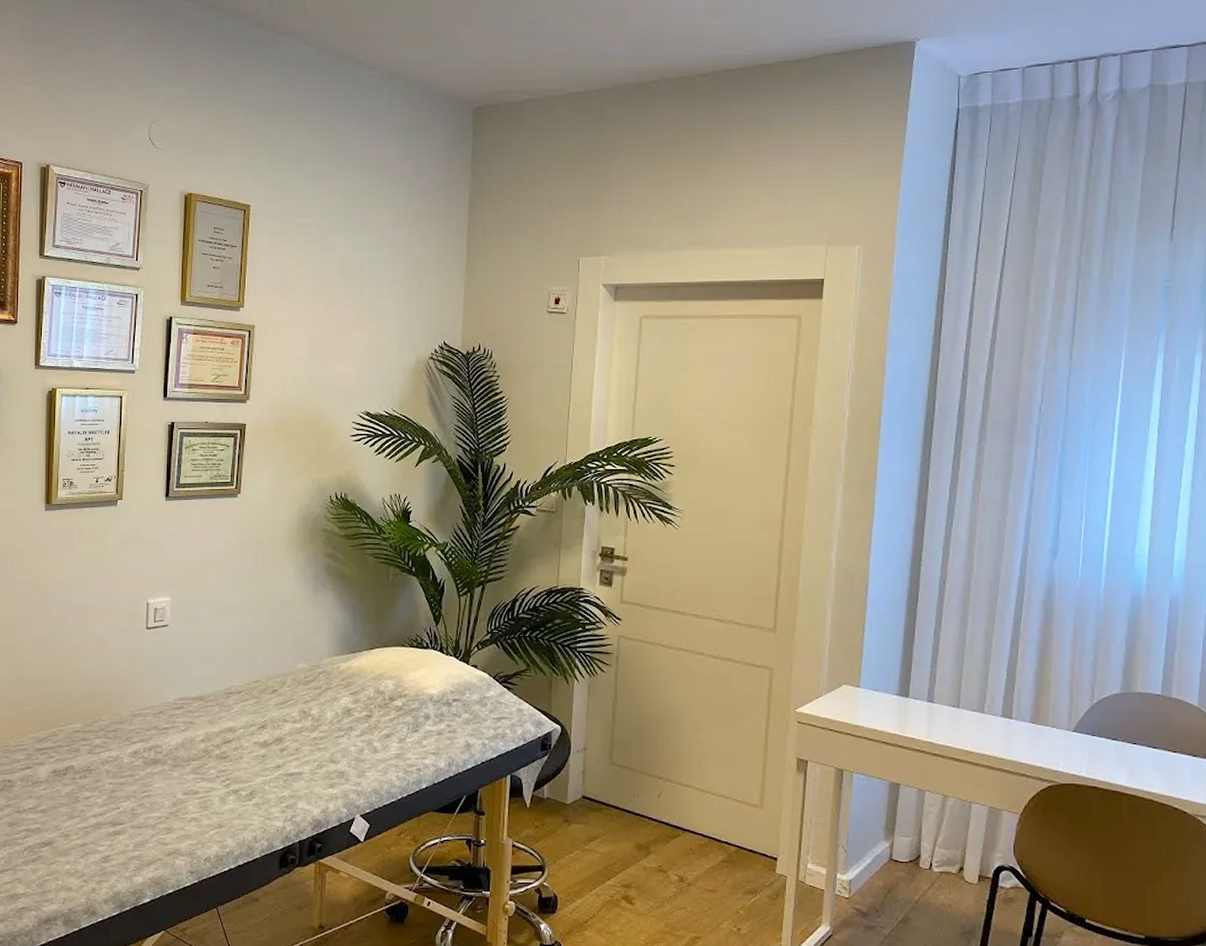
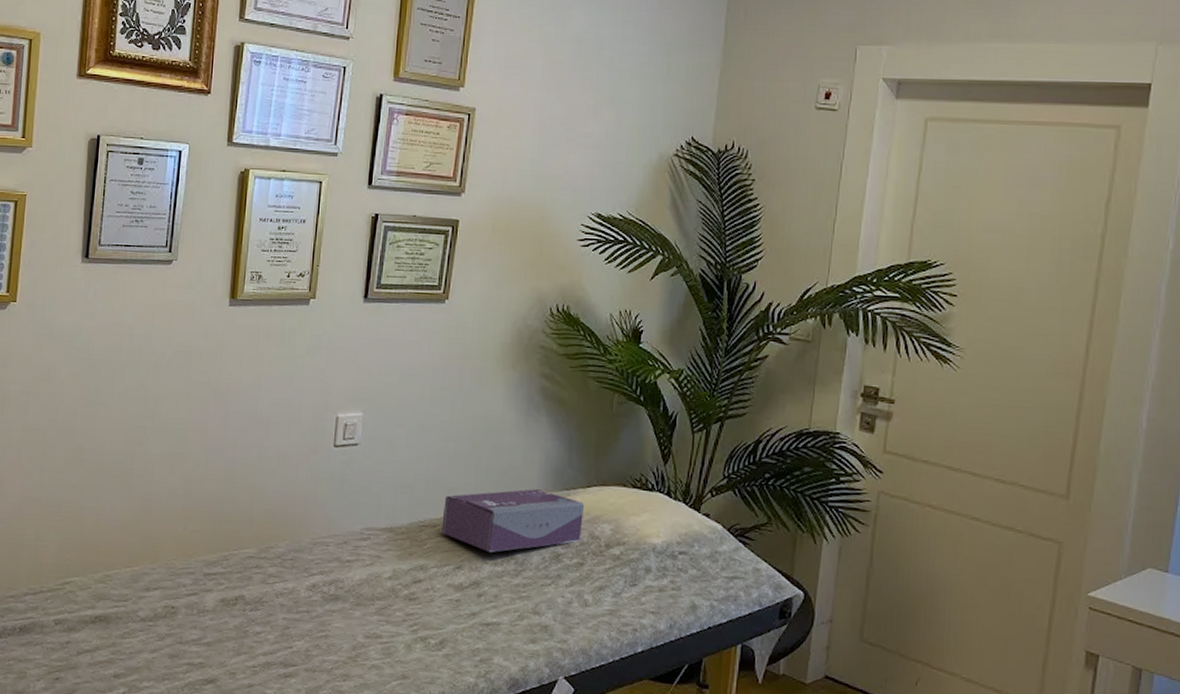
tissue box: none [246,654,369,711] -> present [441,489,584,552]

